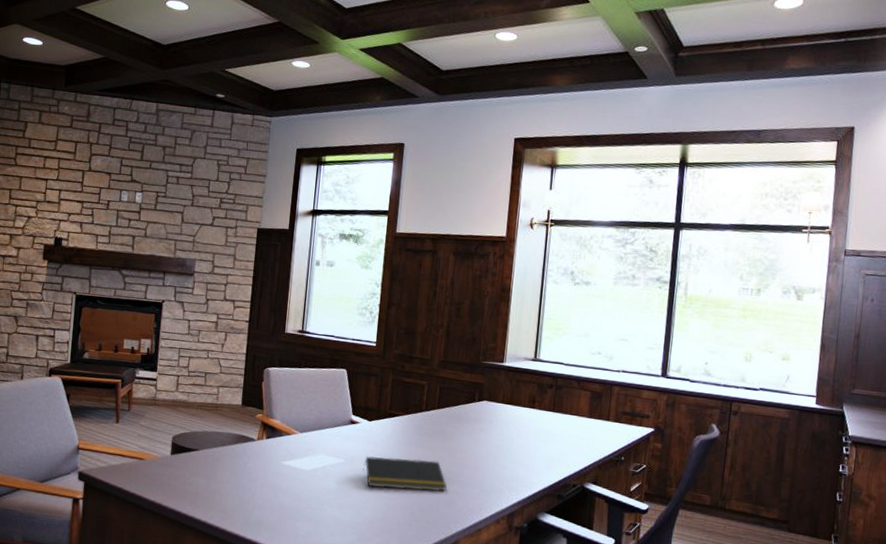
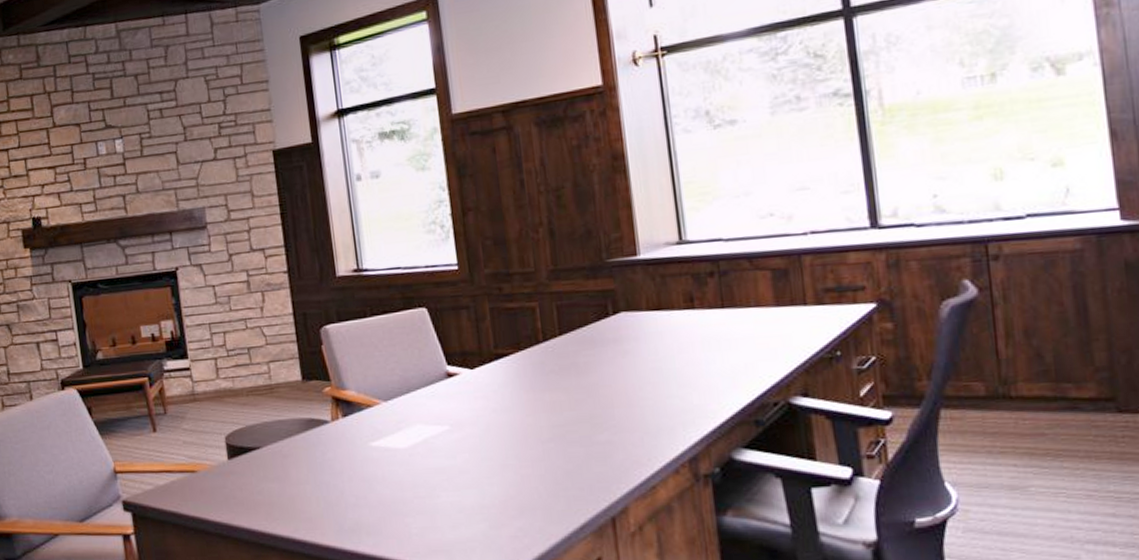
notepad: present [363,456,447,492] -> none [476,405,596,456]

